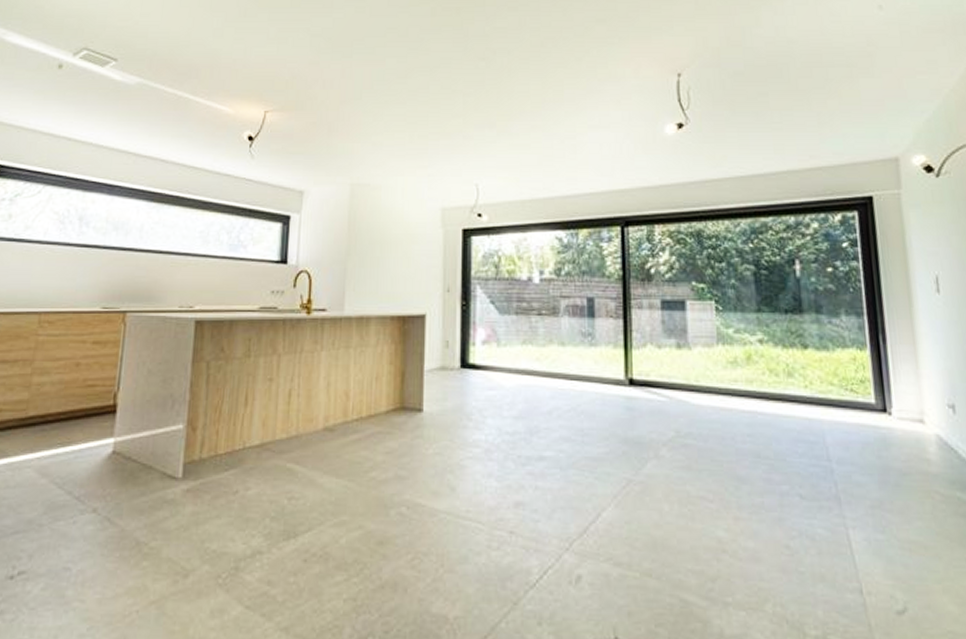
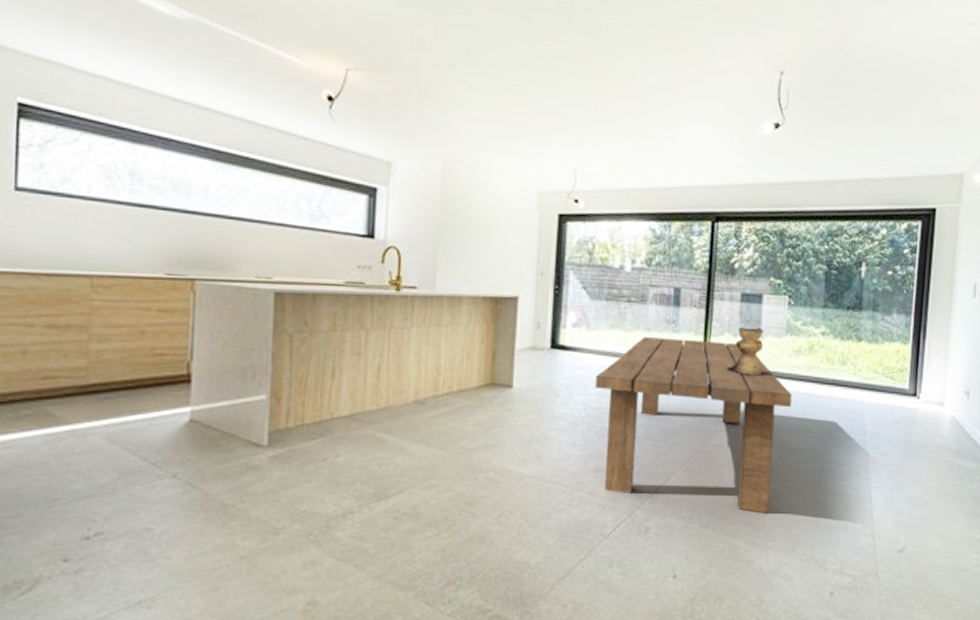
dining table: none [509,351,734,560] -> present [595,336,792,514]
ceramic vessel: none [653,336,706,393] -> present [727,326,772,377]

